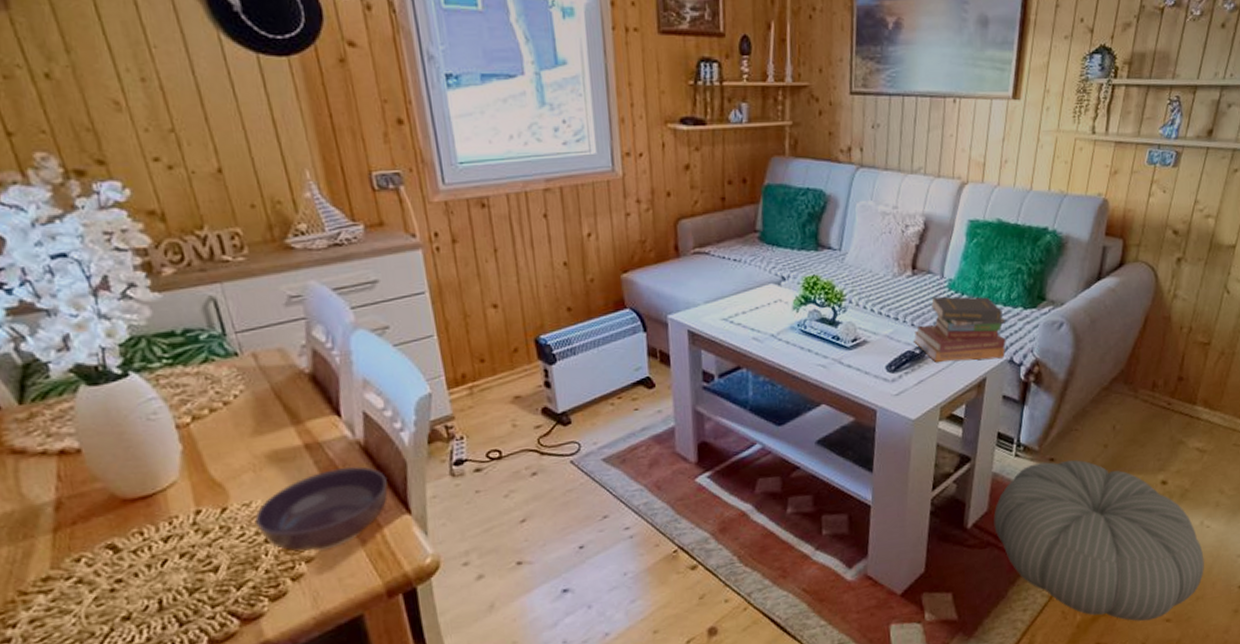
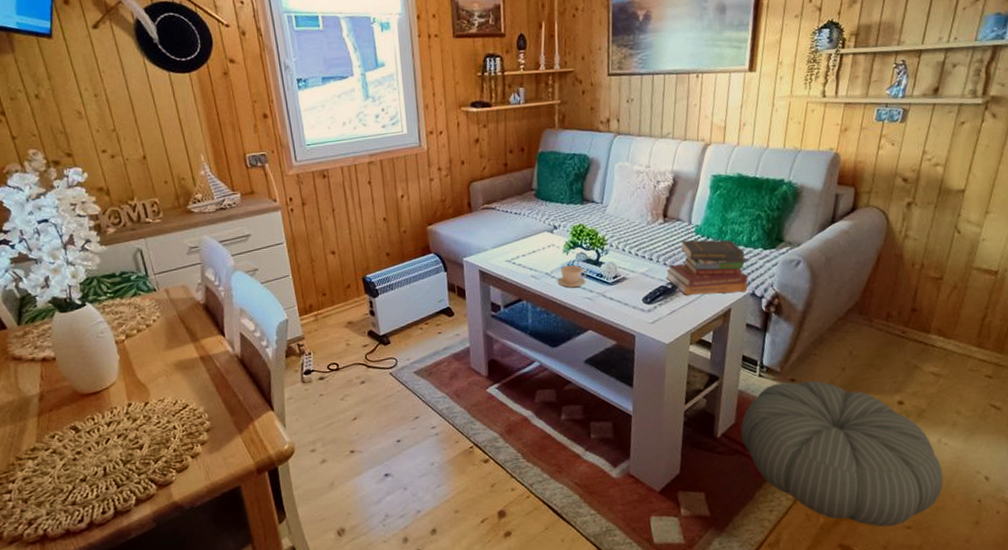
bowl: present [255,466,388,552] -> none [167,374,258,437]
teacup: none [784,325,822,353] -> present [557,265,588,288]

